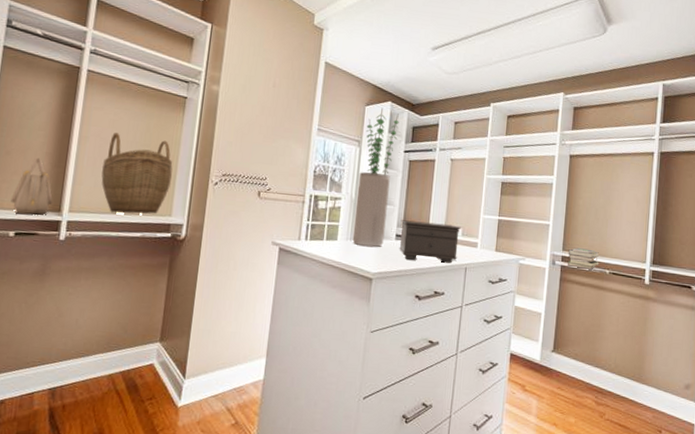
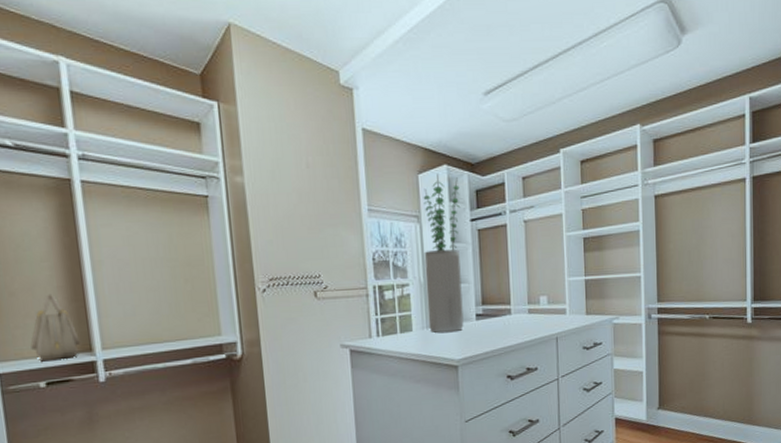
woven basket: present [101,133,173,214] -> none [127,250,212,343]
jewelry box: present [399,220,461,264] -> none [478,293,546,340]
books: present [567,248,599,269] -> none [663,296,698,318]

